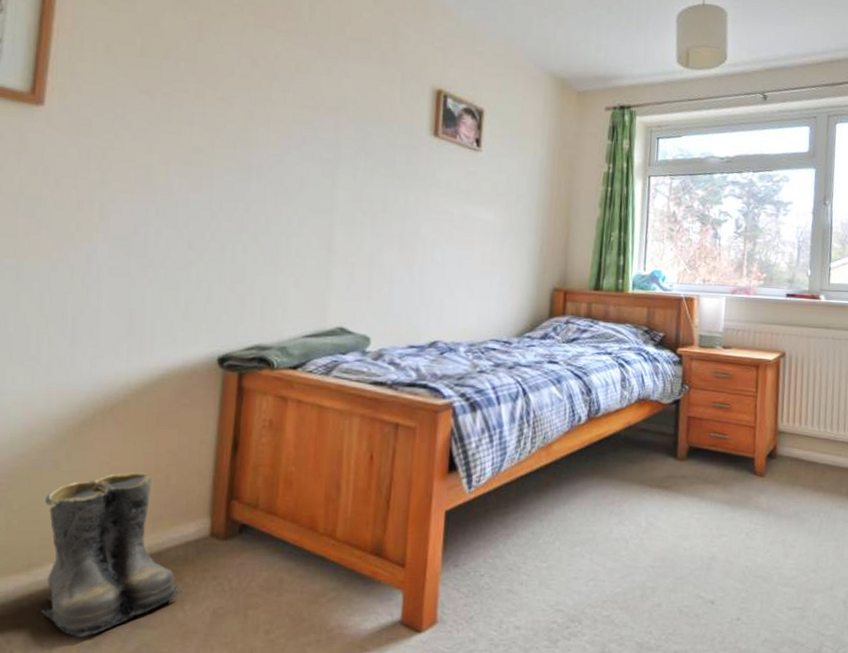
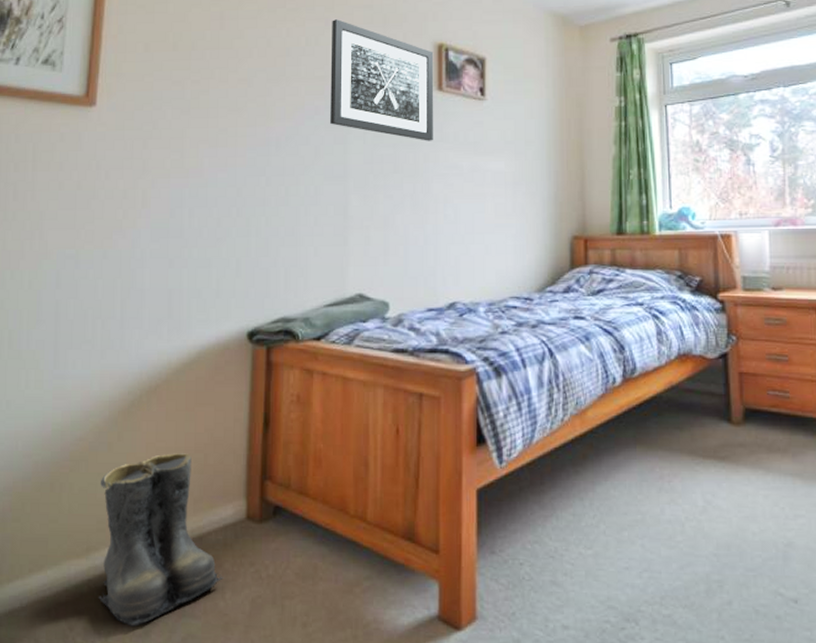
wall art: none [318,49,432,185] -> present [330,19,434,141]

